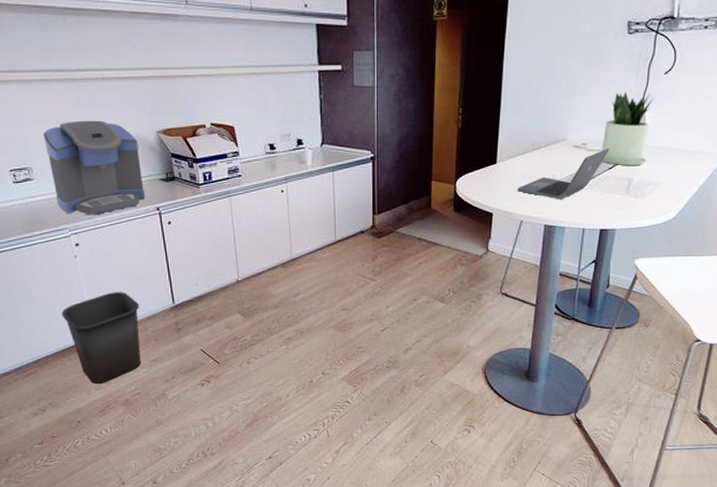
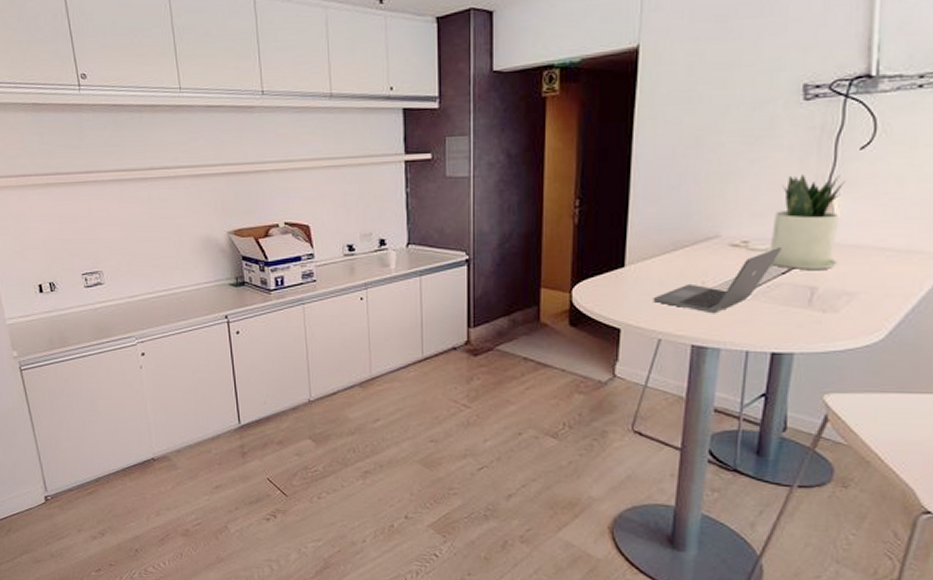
coffee machine: present [43,120,145,215] -> none [115,221,213,323]
waste bin: present [61,292,141,383] -> none [124,407,203,509]

